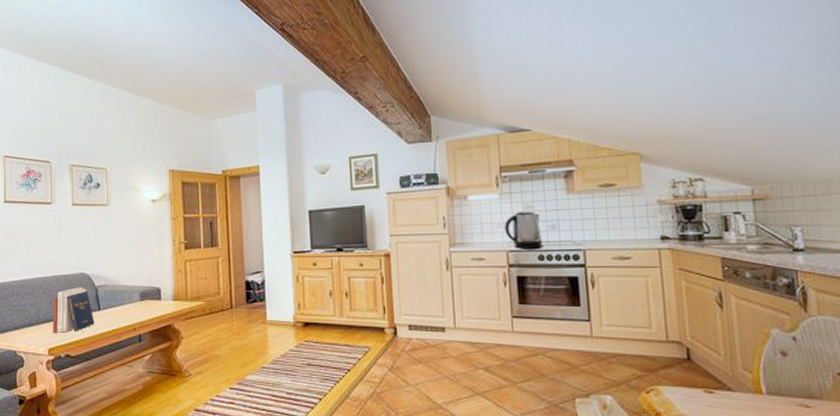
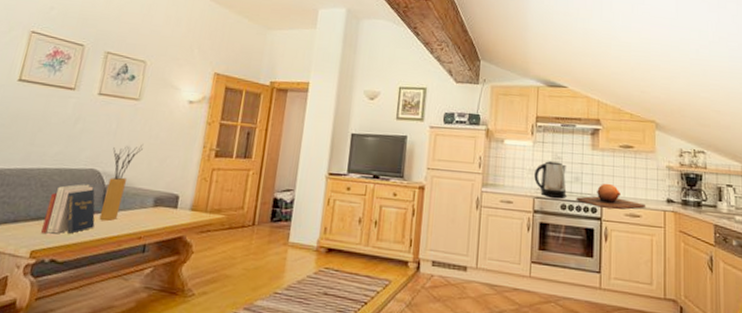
vase: none [95,244,120,318] -> present [99,143,144,221]
chopping board: none [554,227,637,255] -> present [576,183,646,210]

